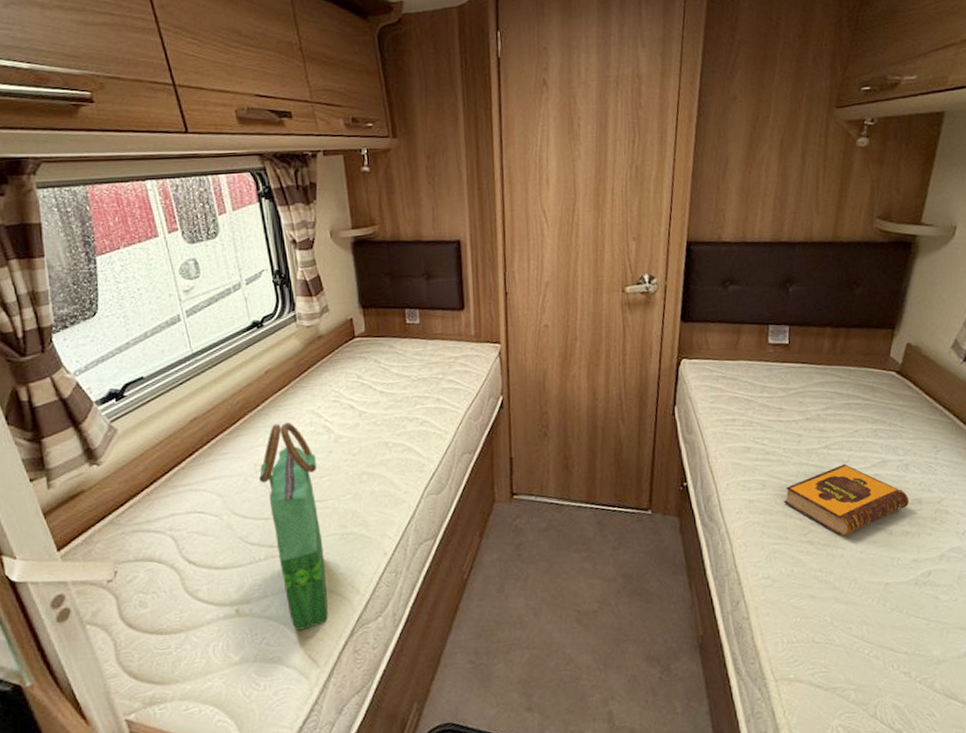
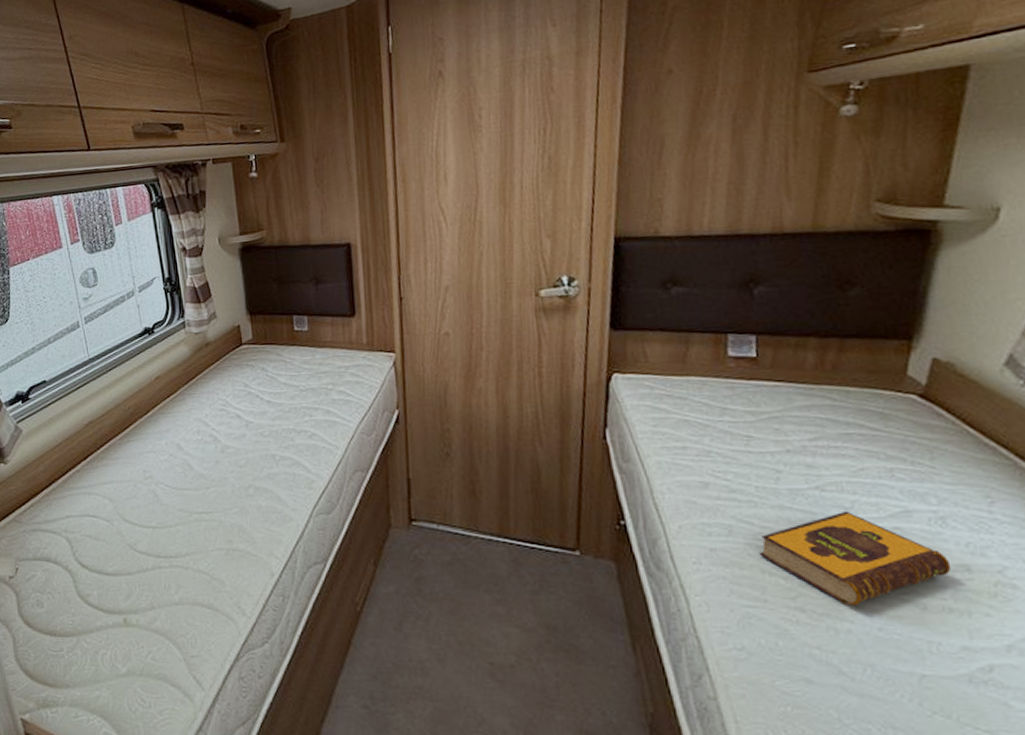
tote bag: present [259,422,328,631] -> none [148,429,213,648]

